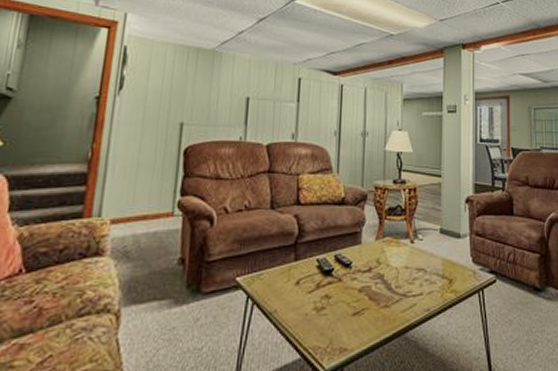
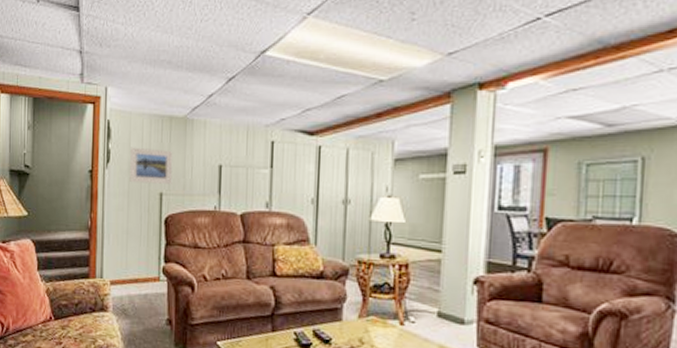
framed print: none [145,75,198,114] -> present [130,147,173,184]

